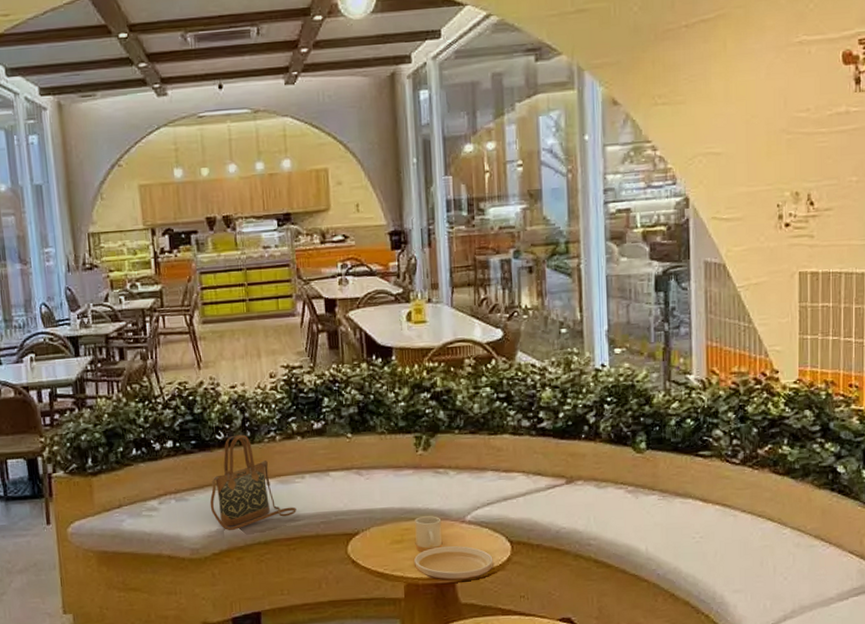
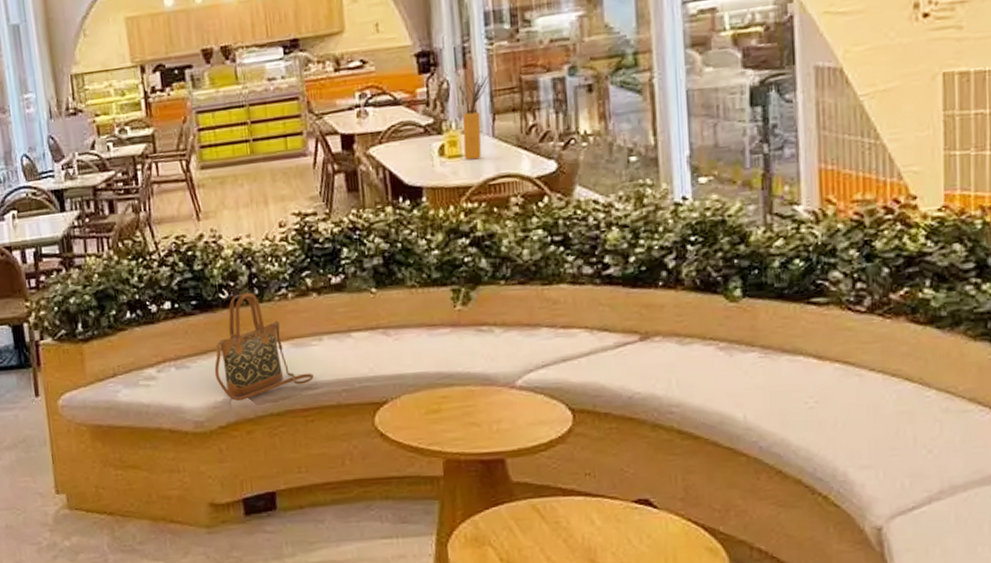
saucer: present [414,545,493,582] -> none [454,415,551,457]
cup: present [415,516,443,553] -> none [454,381,489,424]
vase: none [424,249,450,326] -> present [458,70,489,160]

